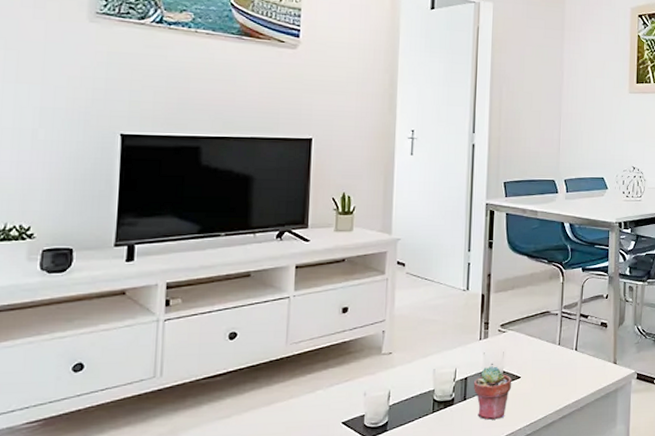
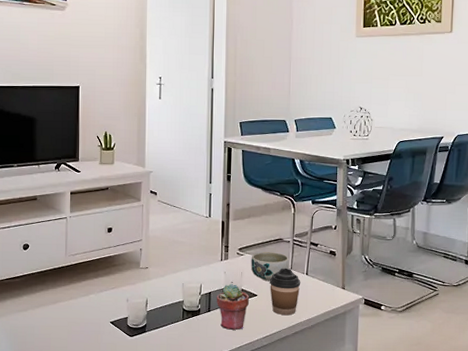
bowl: none [514,327,557,361] -> present [251,252,289,282]
coffee cup: none [534,344,570,398] -> present [269,268,301,316]

